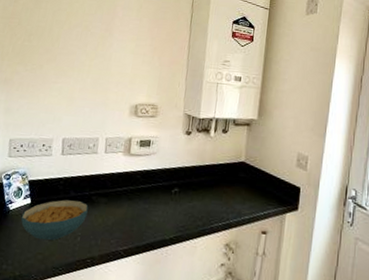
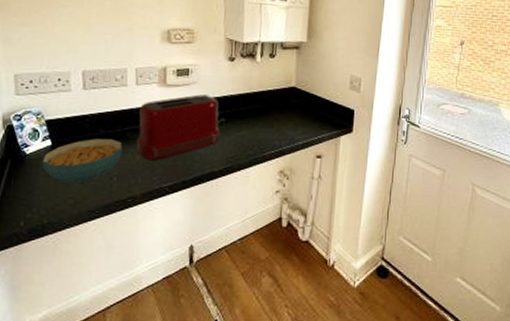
toaster: none [99,164,174,224] -> present [136,94,219,160]

